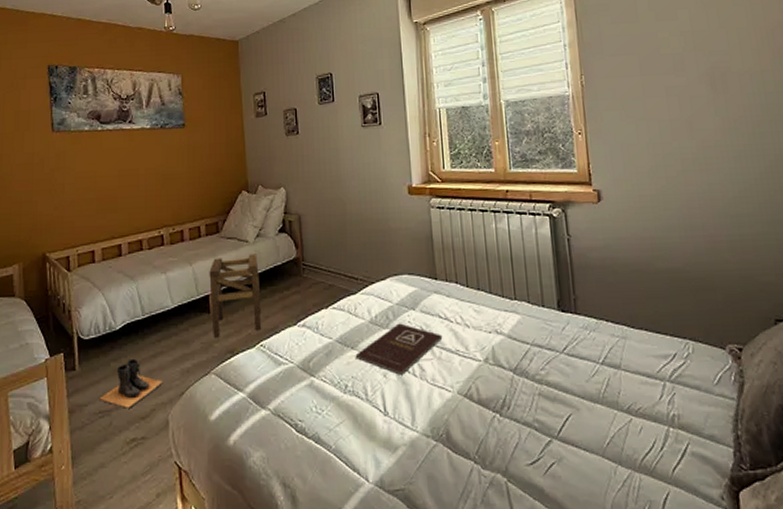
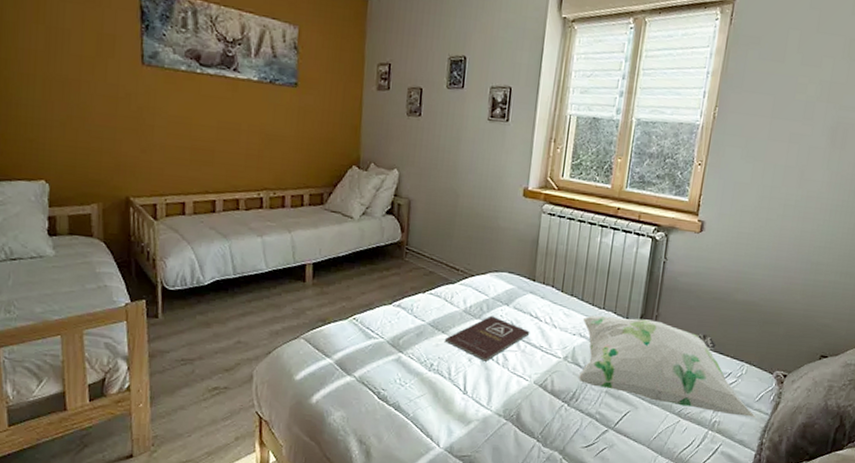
boots: present [99,358,164,409] -> none [182,314,251,360]
stool: present [209,254,262,337] -> none [306,229,361,306]
decorative pillow: none [495,304,722,406] -> present [578,315,757,418]

